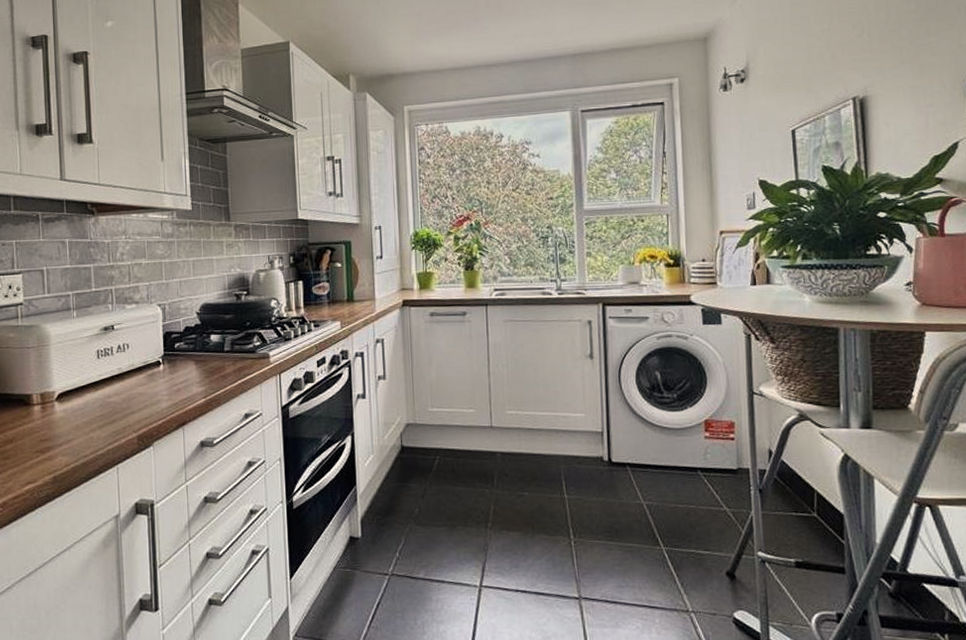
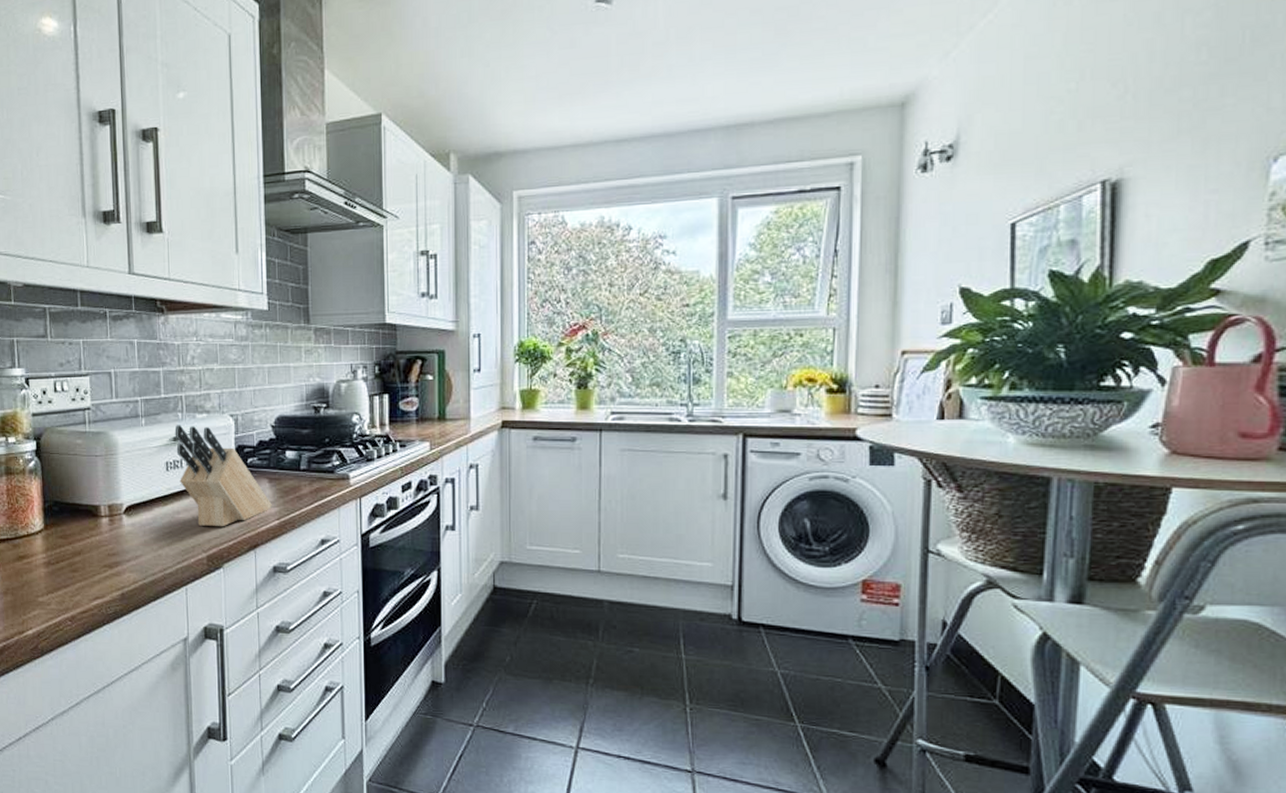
knife block: none [105,315,198,408] -> present [174,425,272,527]

